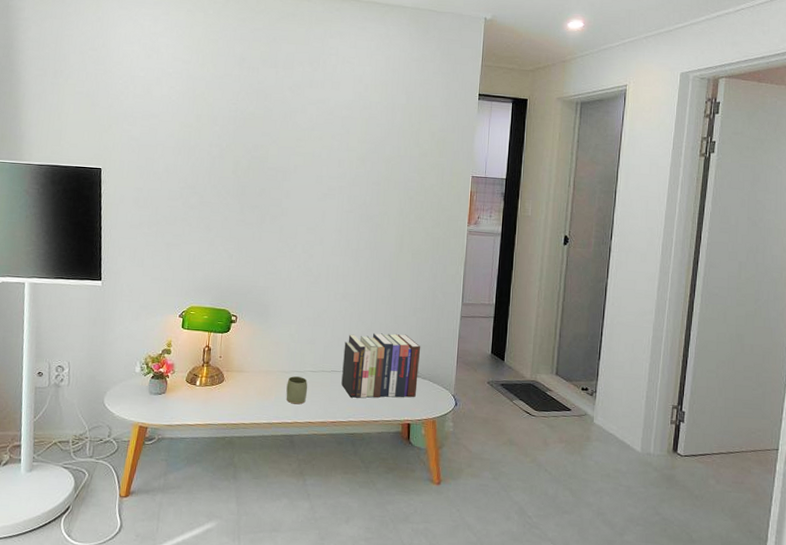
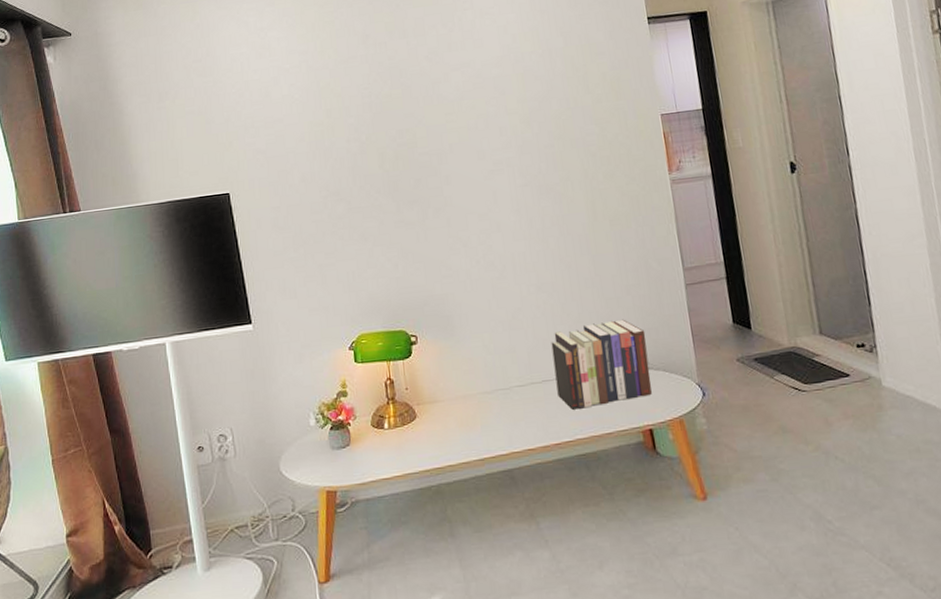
mug: present [286,376,308,405] -> none [491,395,519,431]

